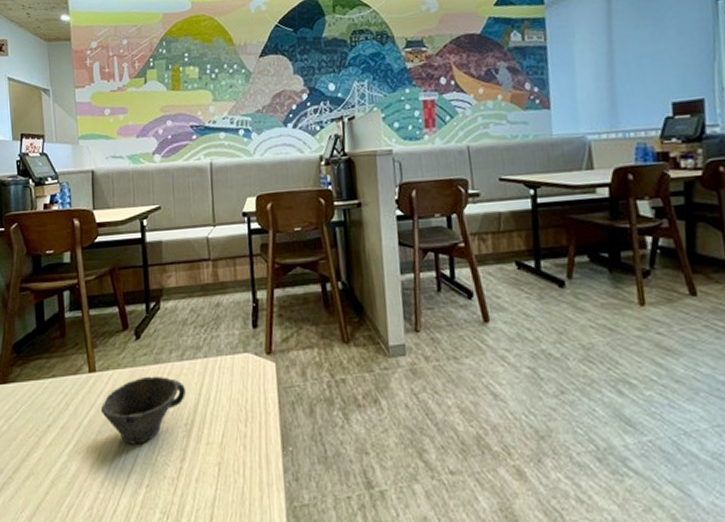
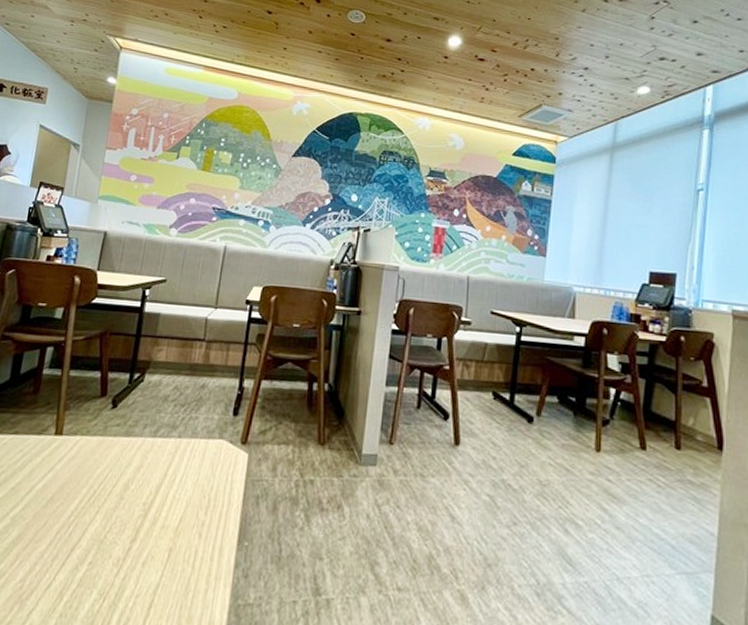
cup: present [100,376,187,444] -> none [57,447,153,518]

